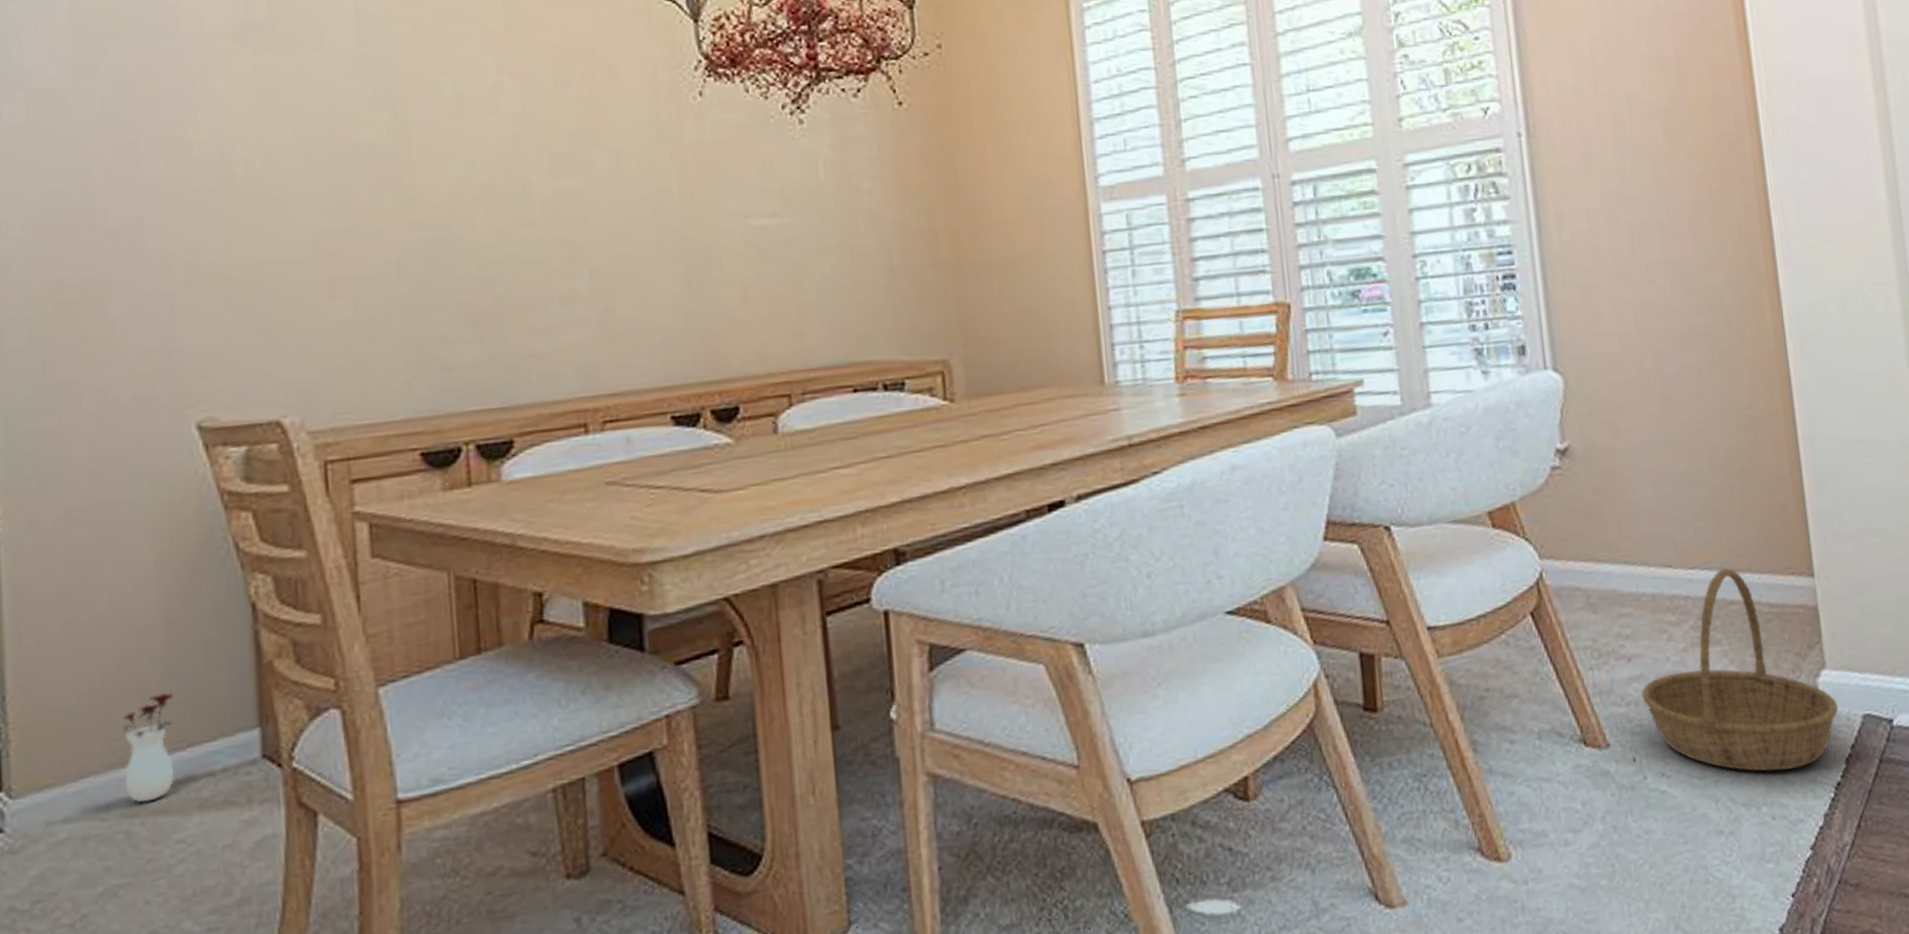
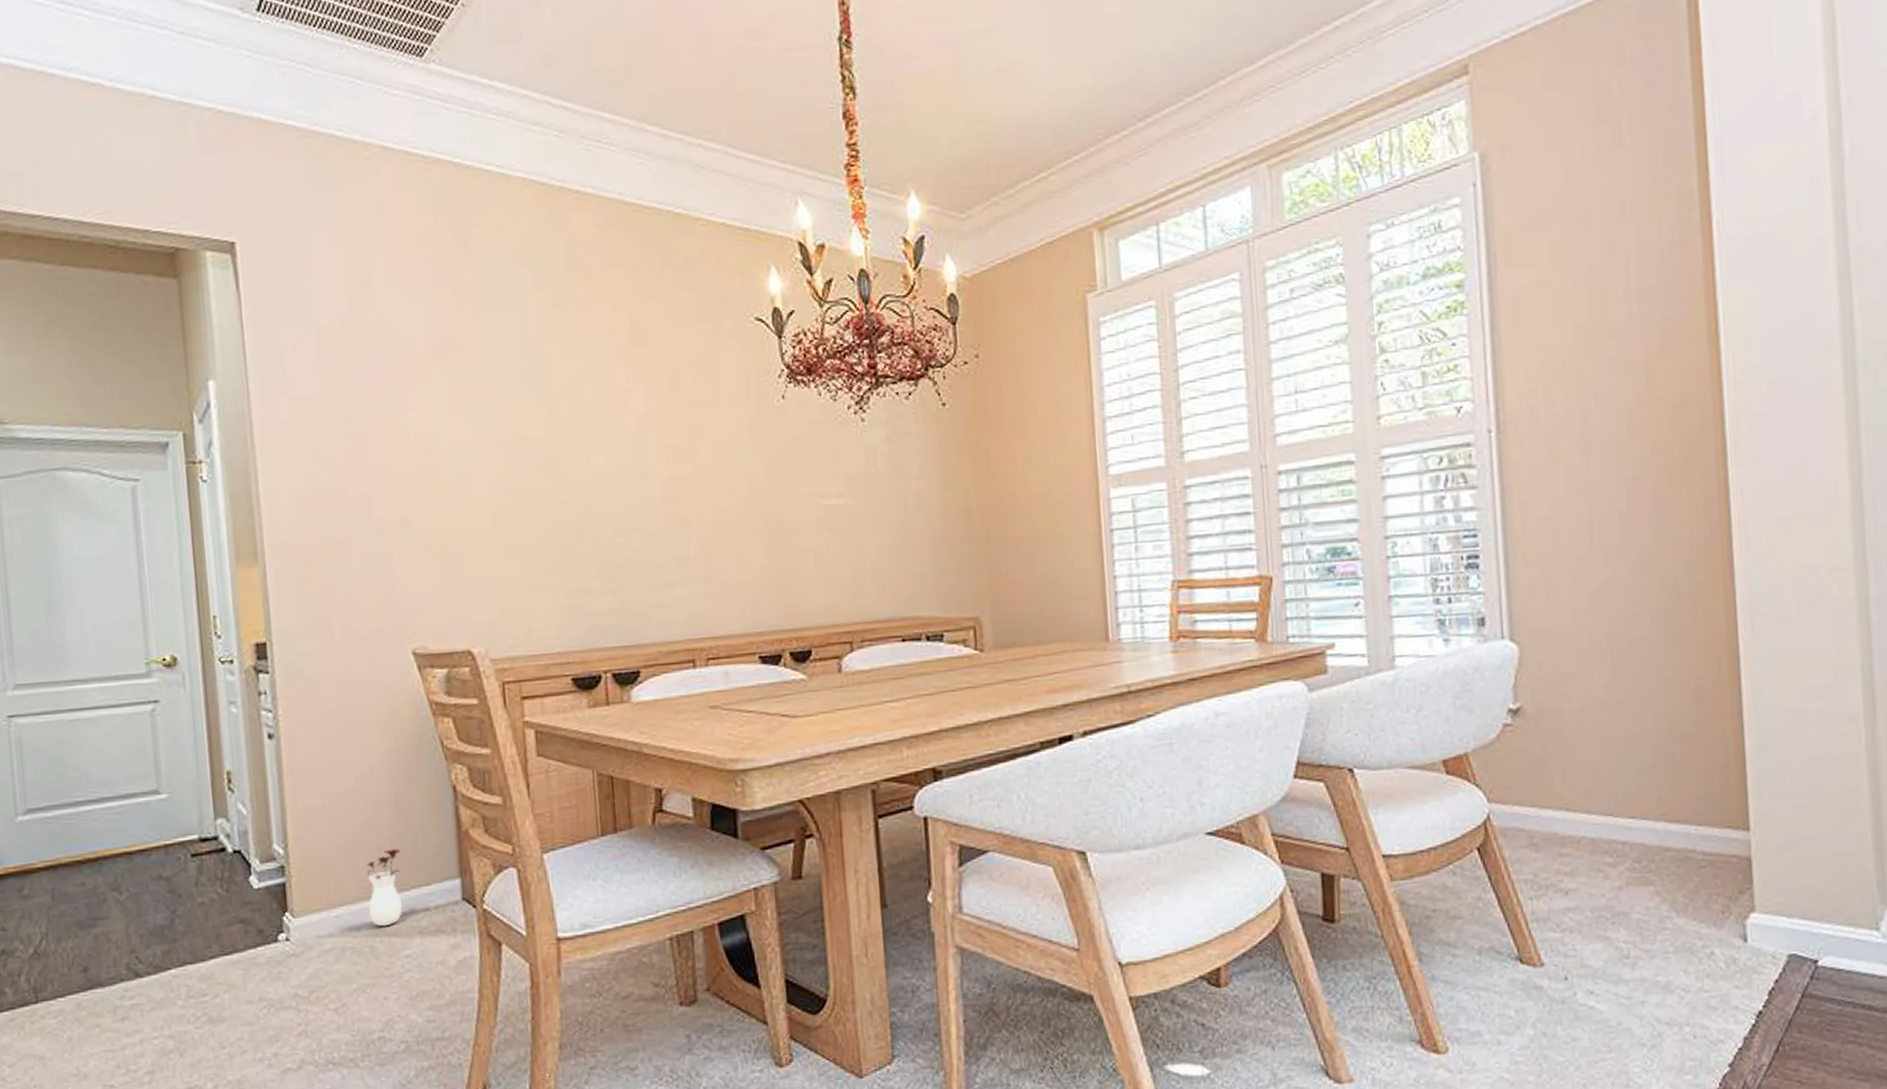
basket: present [1642,567,1839,772] -> none [1576,818,1765,998]

